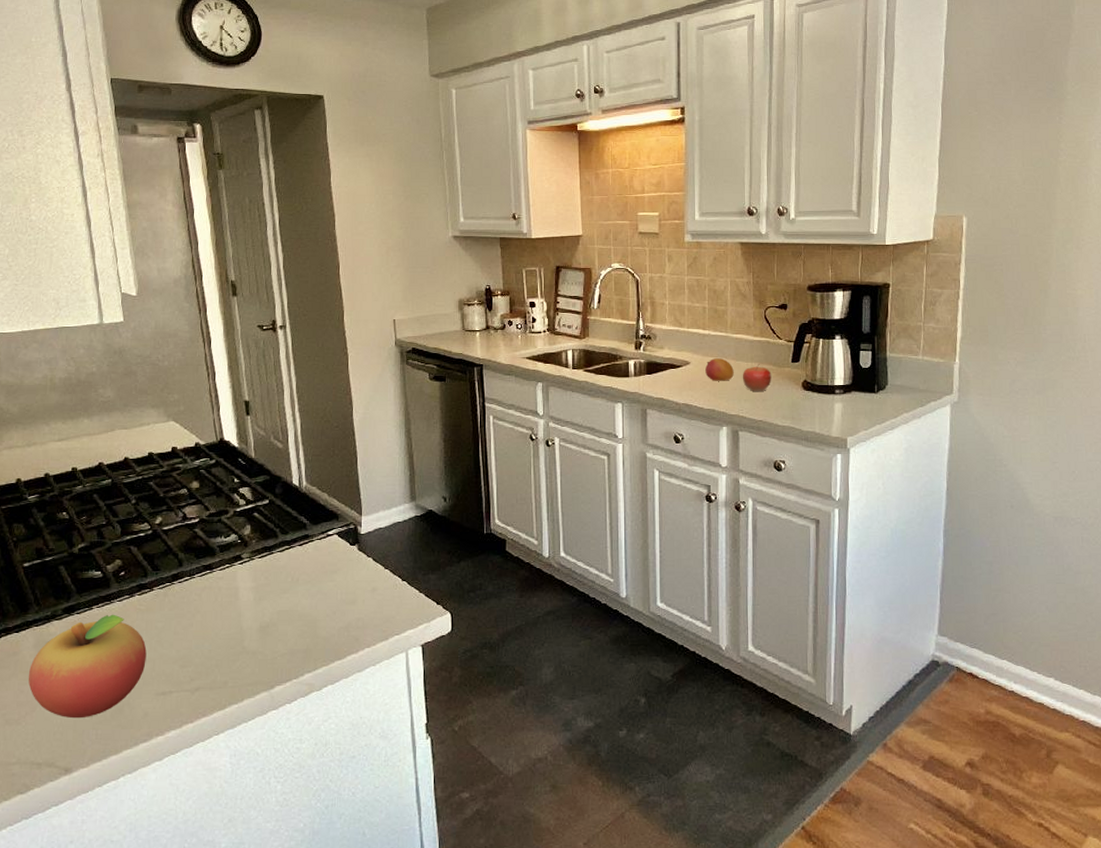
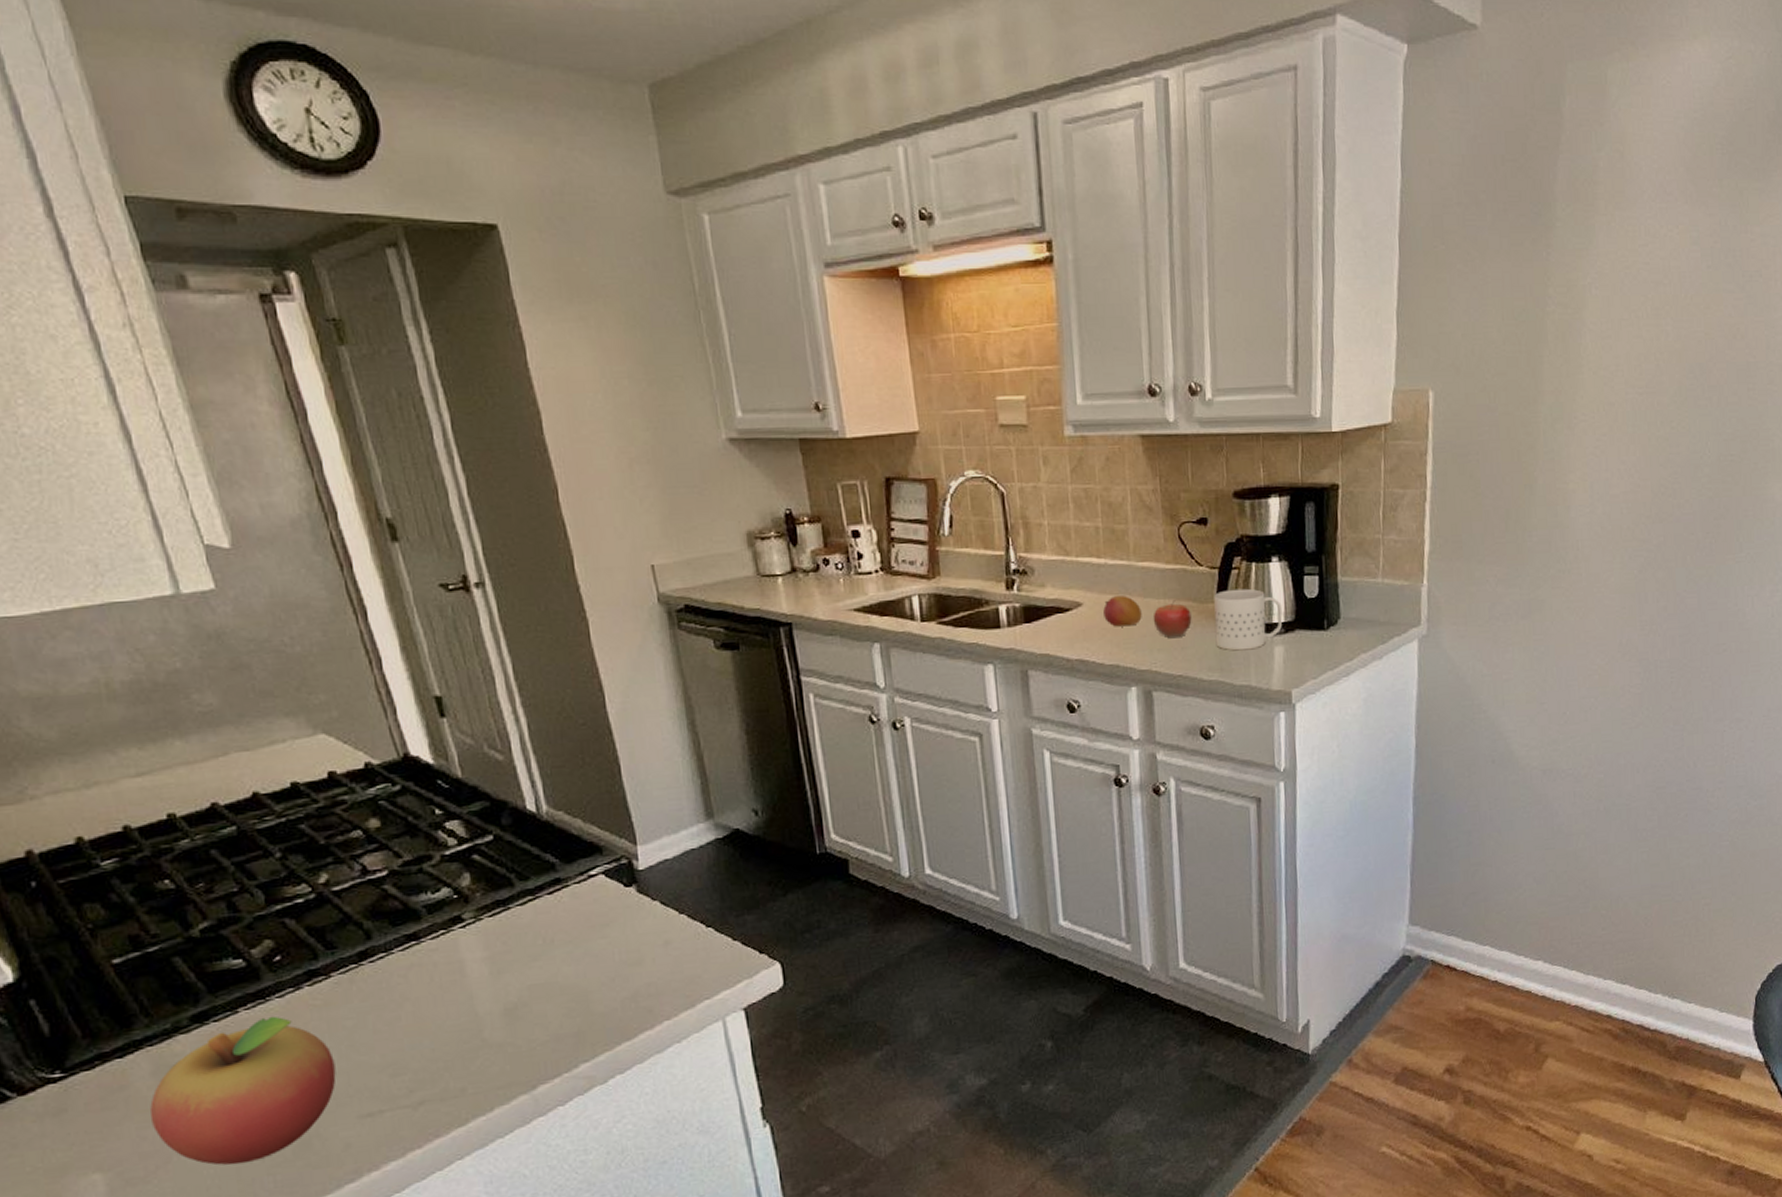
mug: none [789,358,842,405] -> present [1214,588,1282,651]

